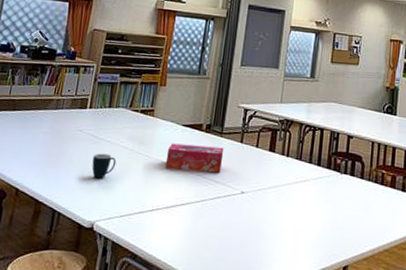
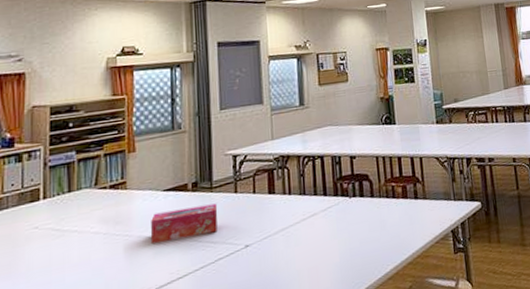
mug: present [92,153,117,179] -> none [58,245,89,278]

